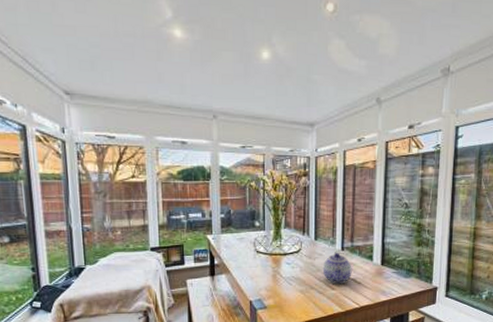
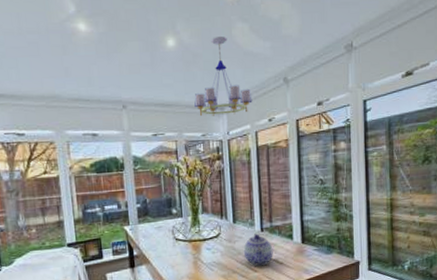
chandelier: none [285,51,343,132] -> present [194,35,253,116]

